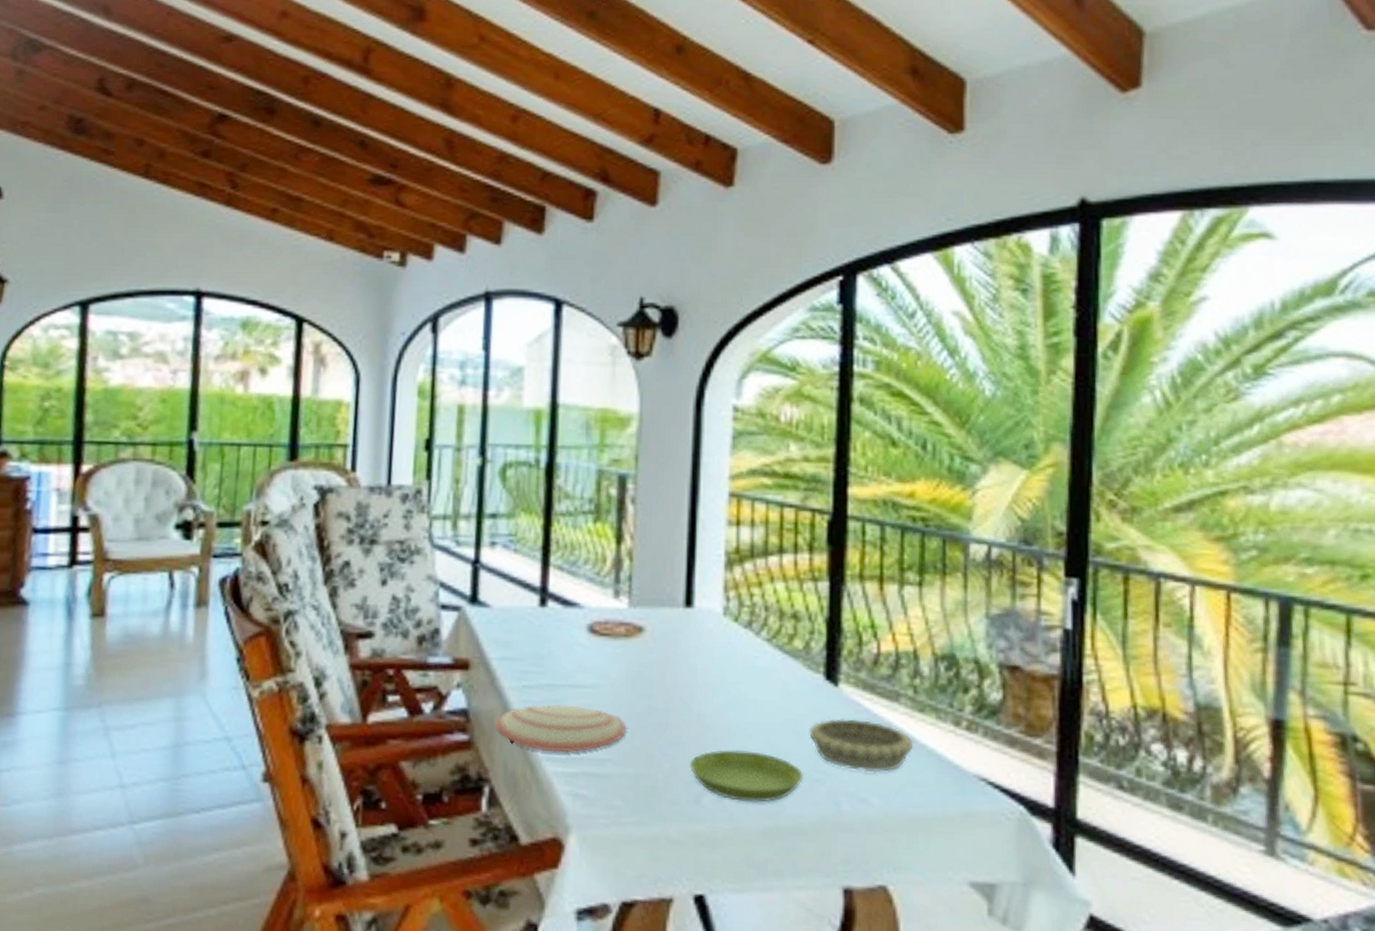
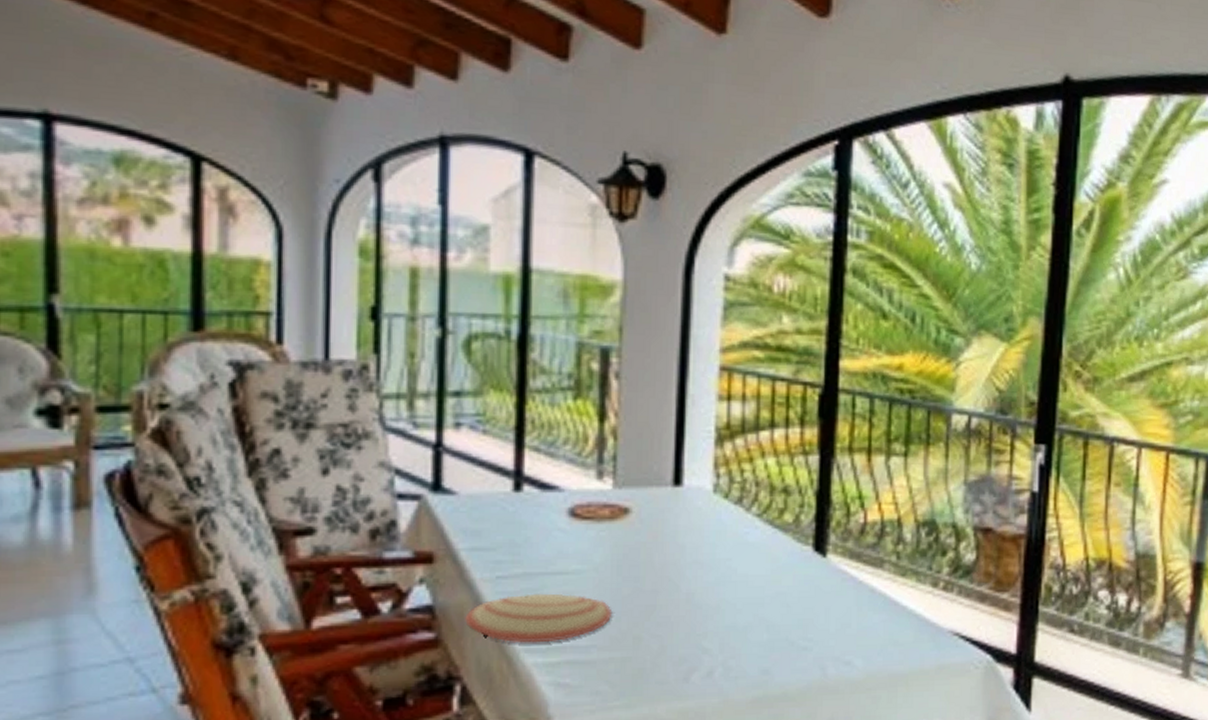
saucer: present [689,749,803,803] -> none [677,625,791,675]
decorative bowl: present [809,718,914,773] -> none [798,587,896,637]

